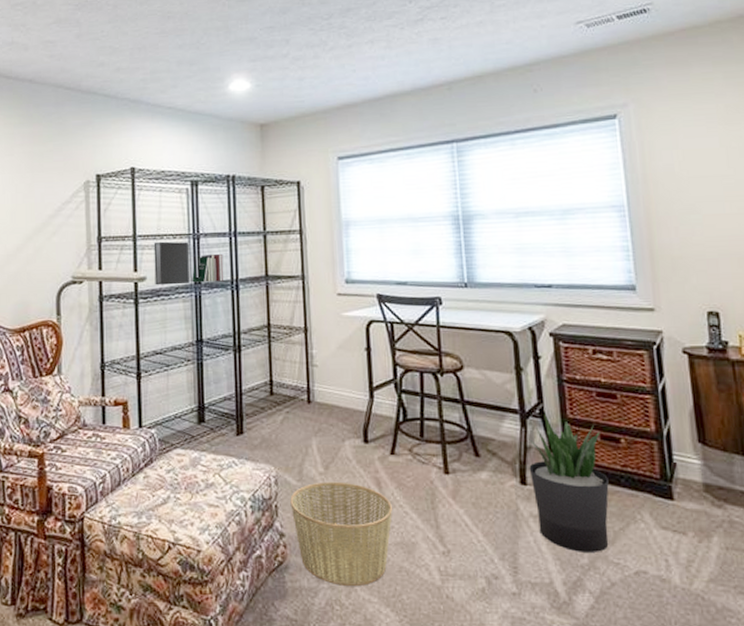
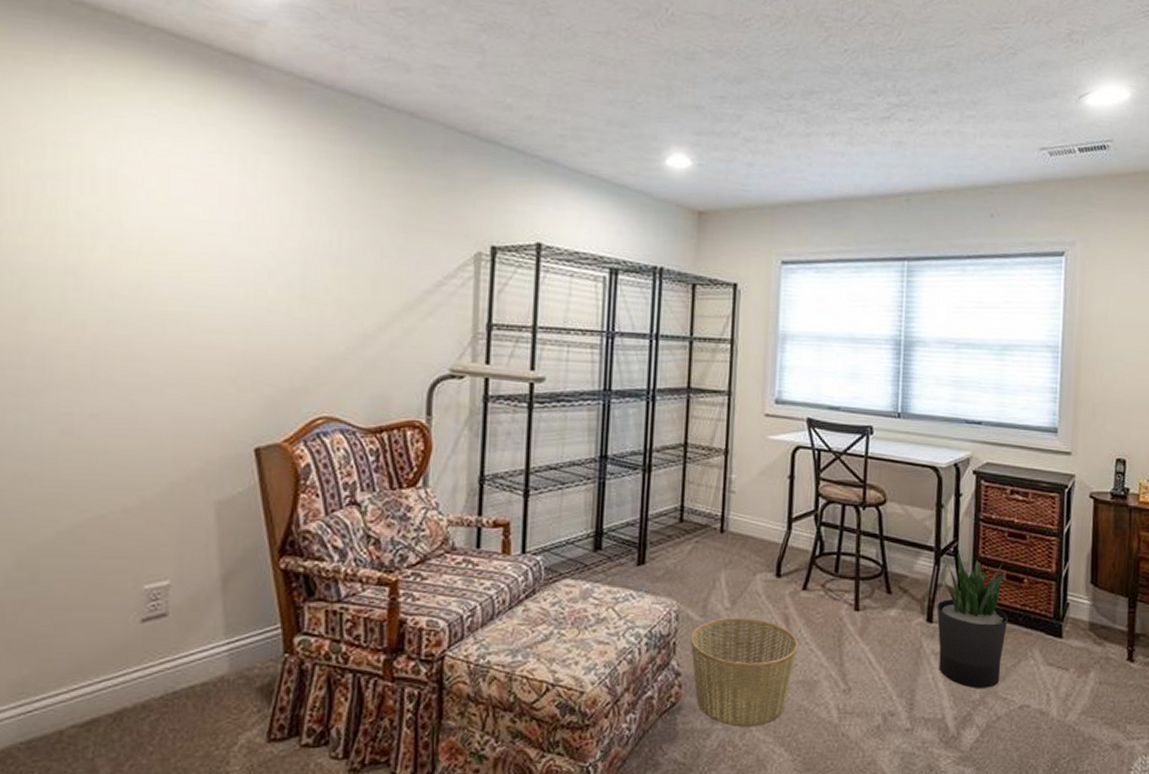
binder: present [153,241,190,286] -> none [555,336,601,390]
books: present [192,253,224,283] -> none [601,357,641,391]

